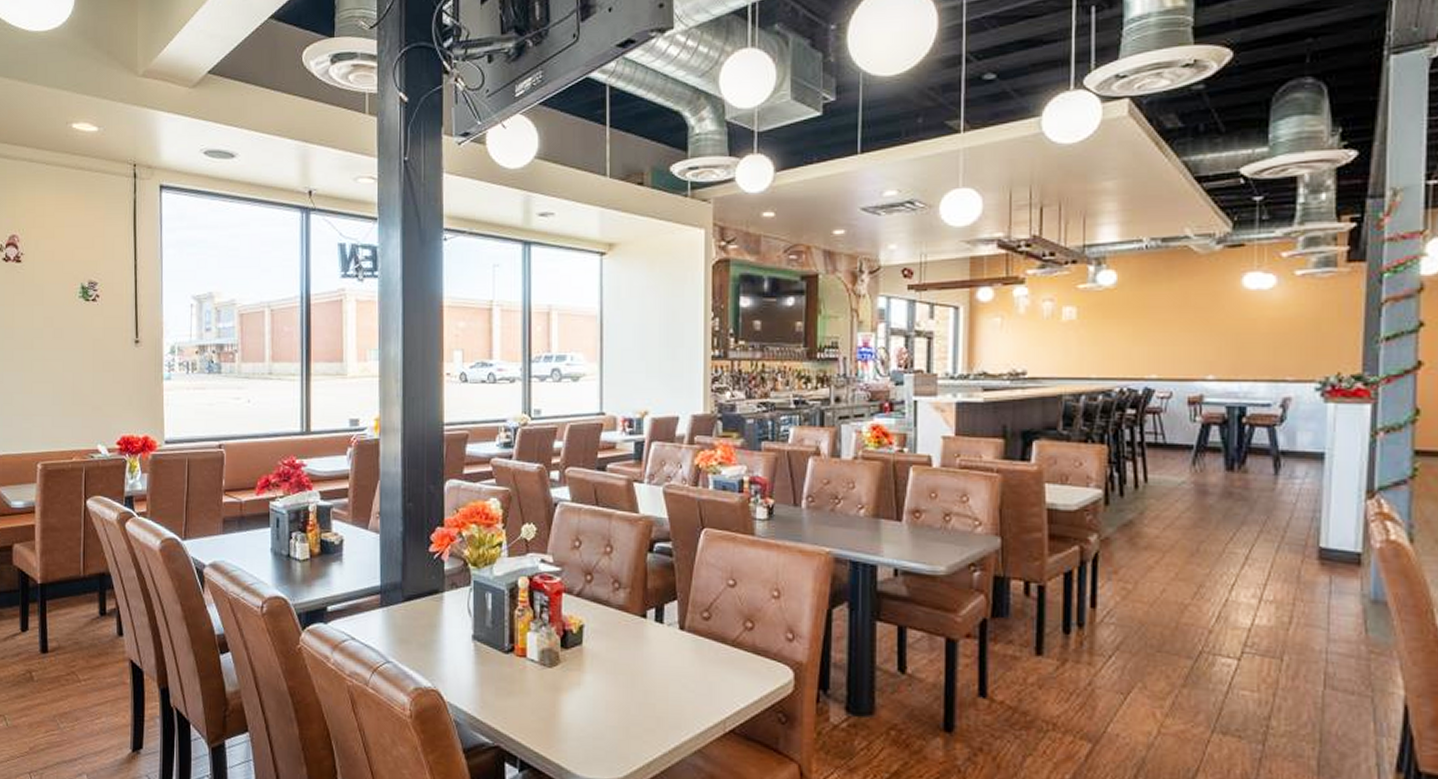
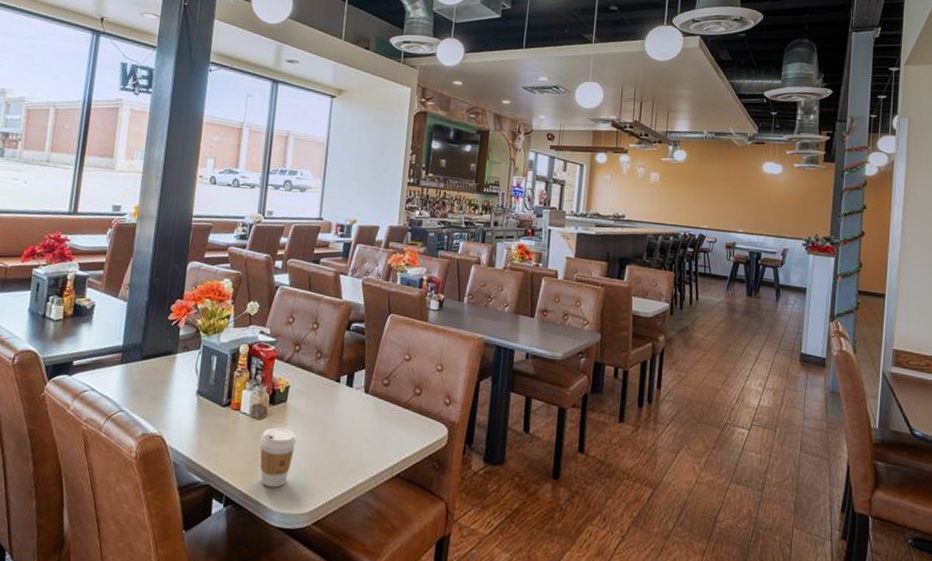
coffee cup: none [554,676,599,748] -> present [260,427,297,488]

